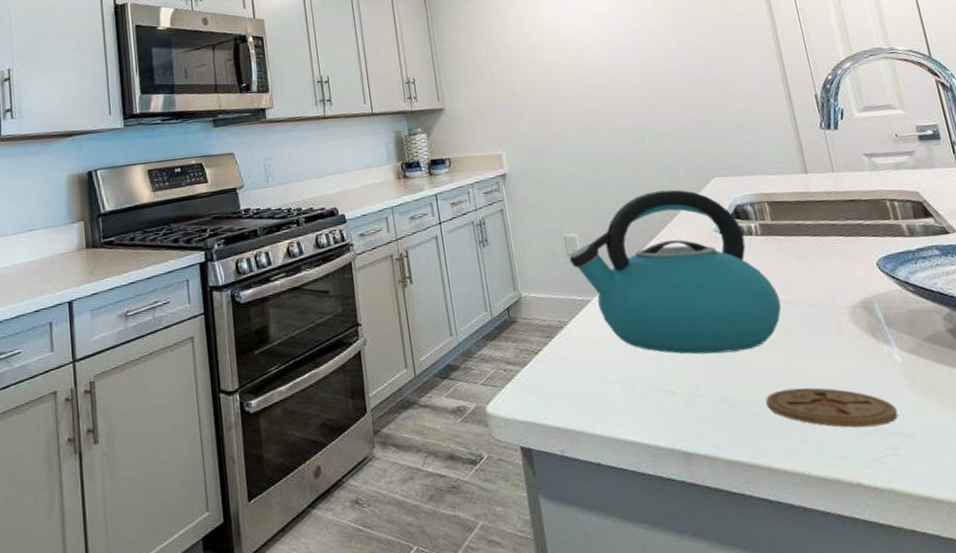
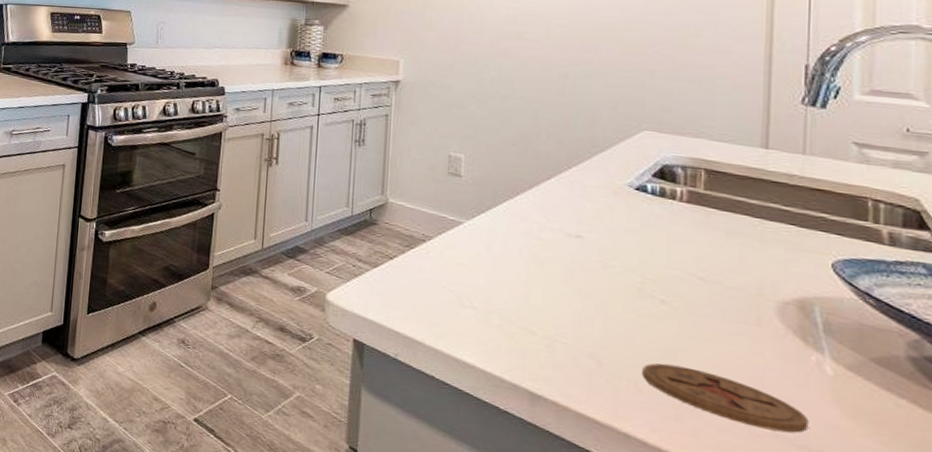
kettle: present [569,189,782,355] -> none [449,130,691,315]

